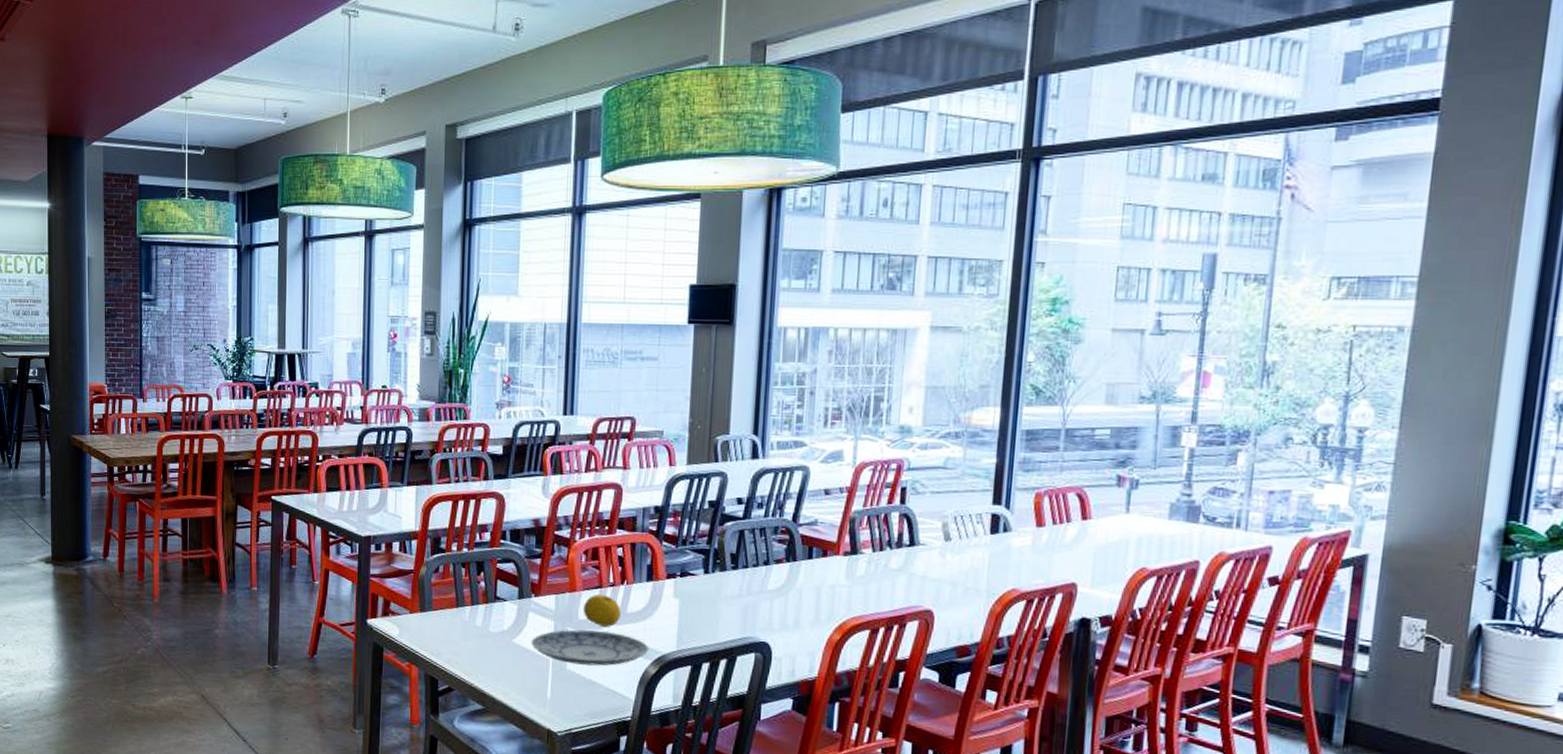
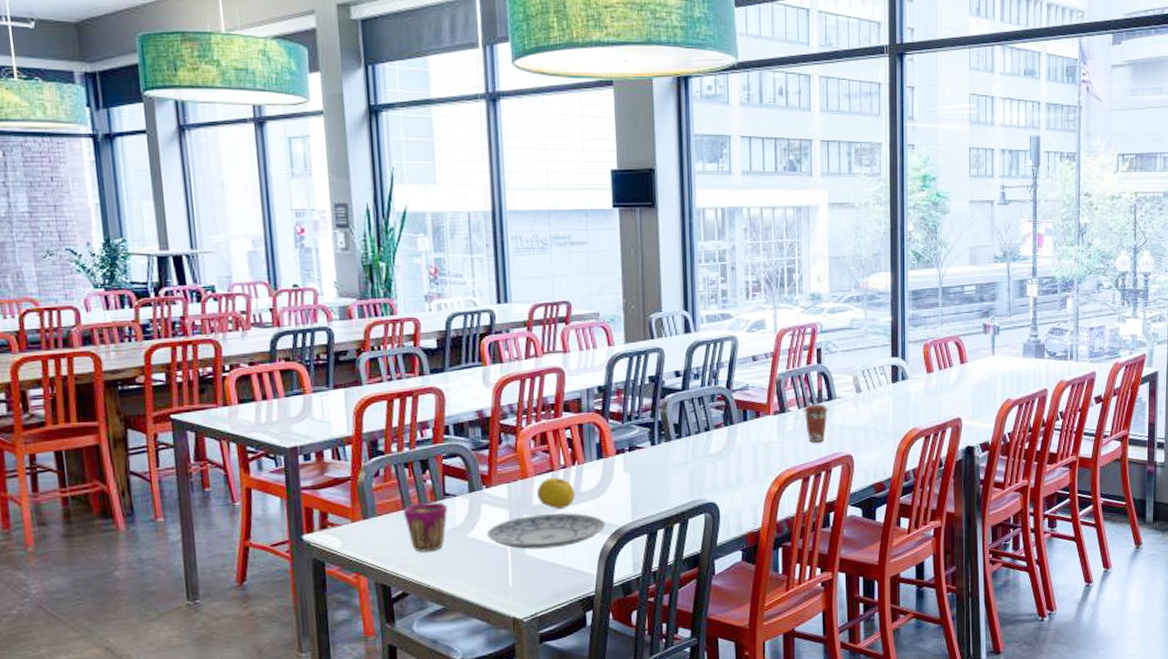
cup: none [456,603,498,652] -> present [403,502,449,552]
coffee cup: none [879,548,908,592] -> present [804,404,828,443]

